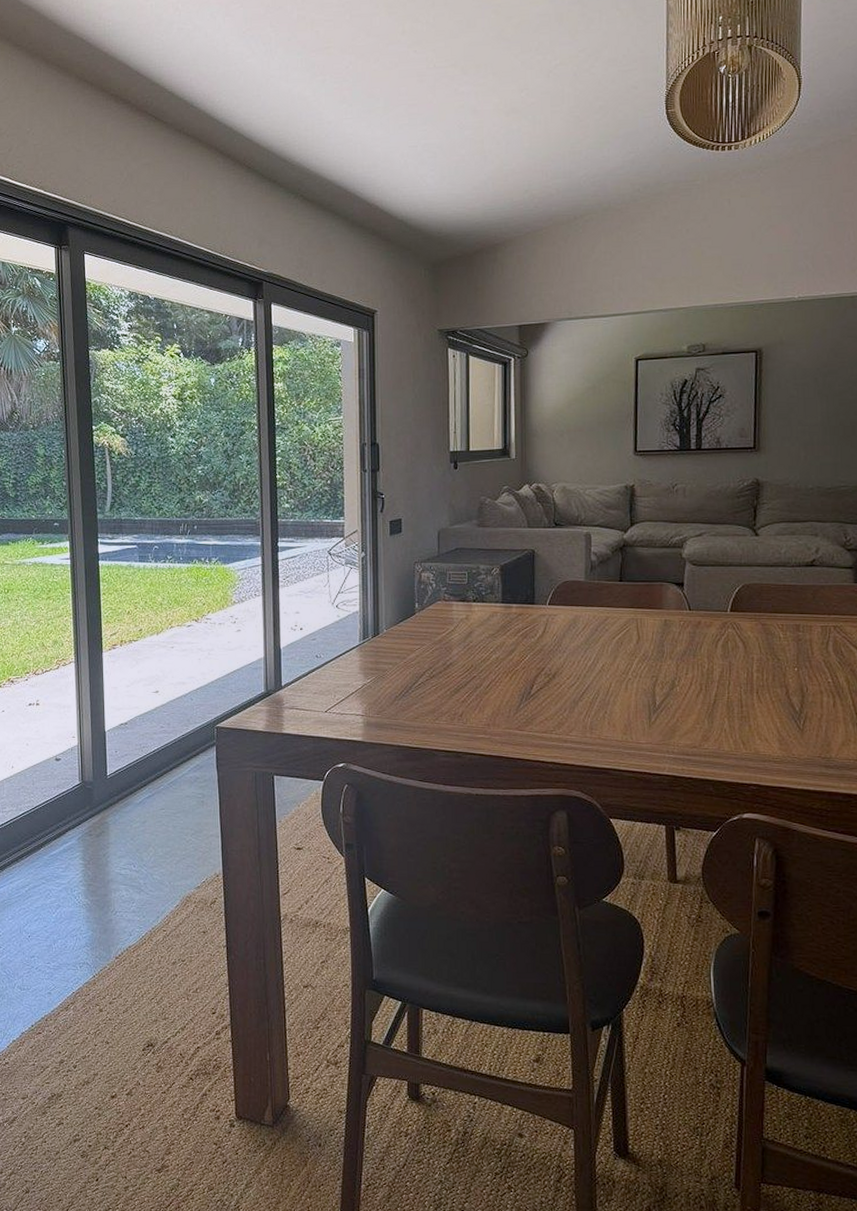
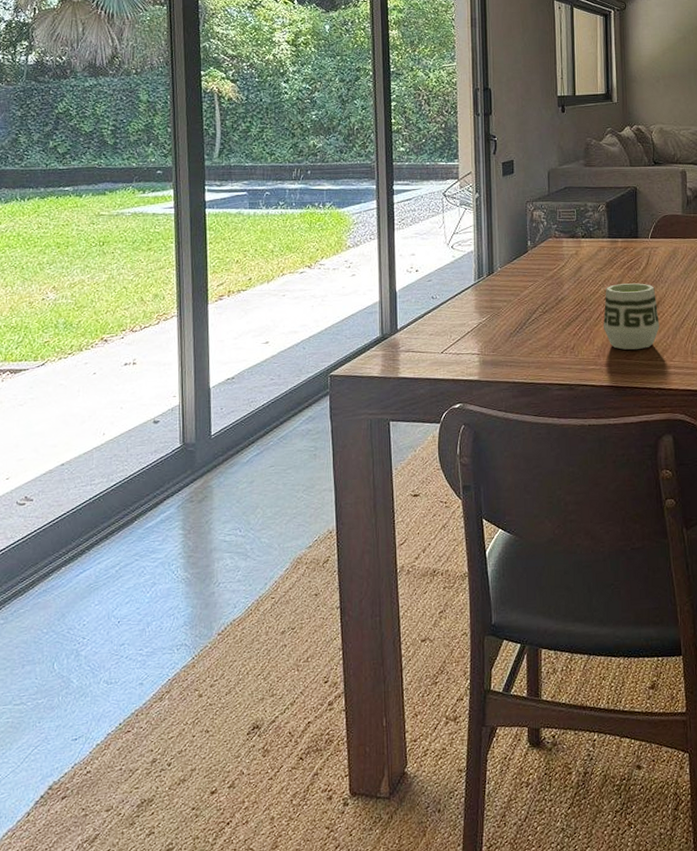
cup: none [493,652,556,720] -> present [603,283,660,350]

